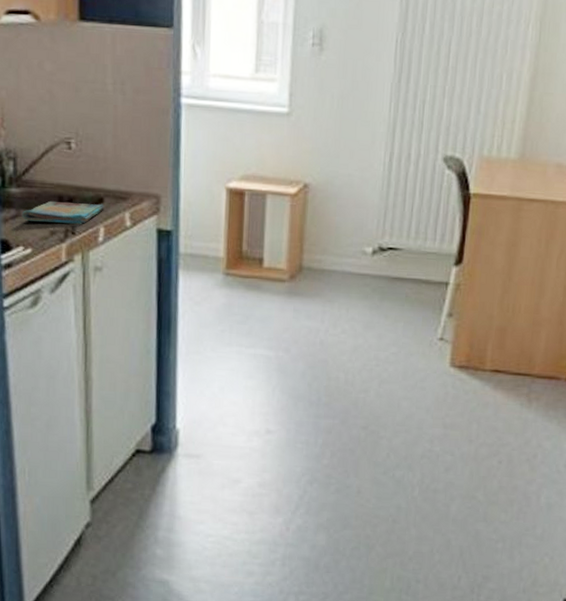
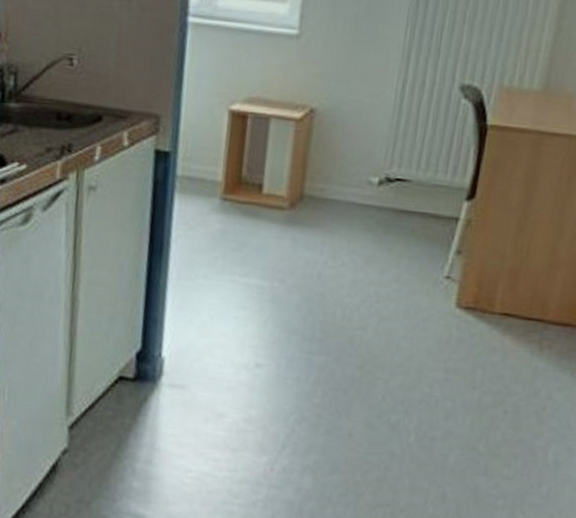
dish towel: present [21,200,104,225] -> none [19,117,103,143]

